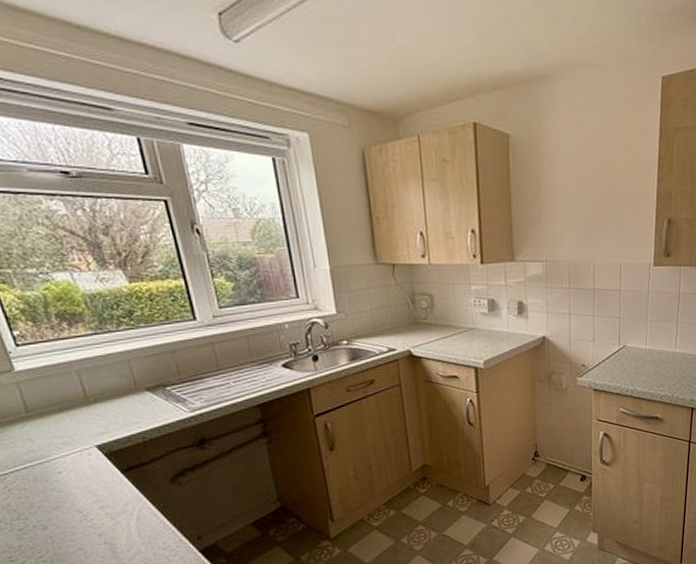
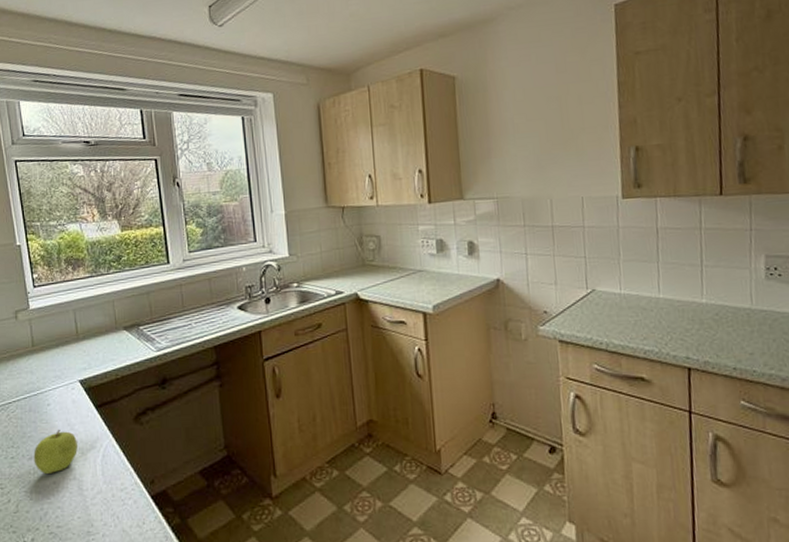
fruit: none [48,497,105,542] -> present [33,430,78,474]

